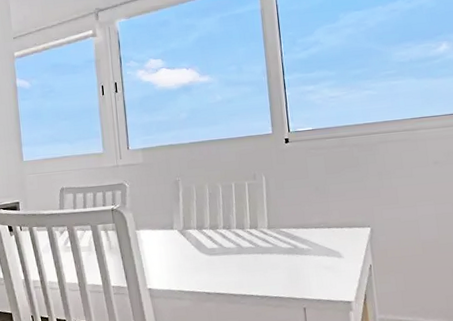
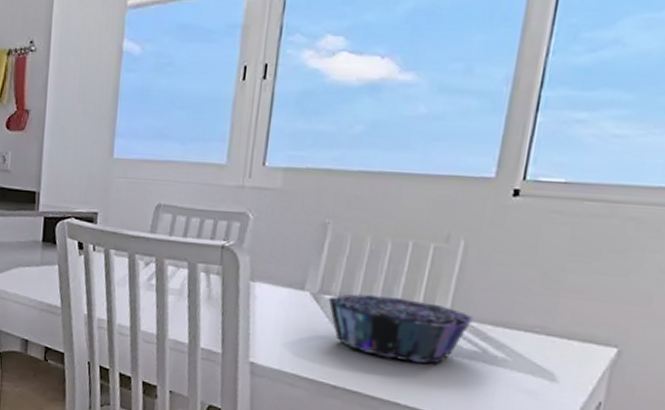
decorative bowl: none [189,221,284,265] -> present [326,294,475,364]

